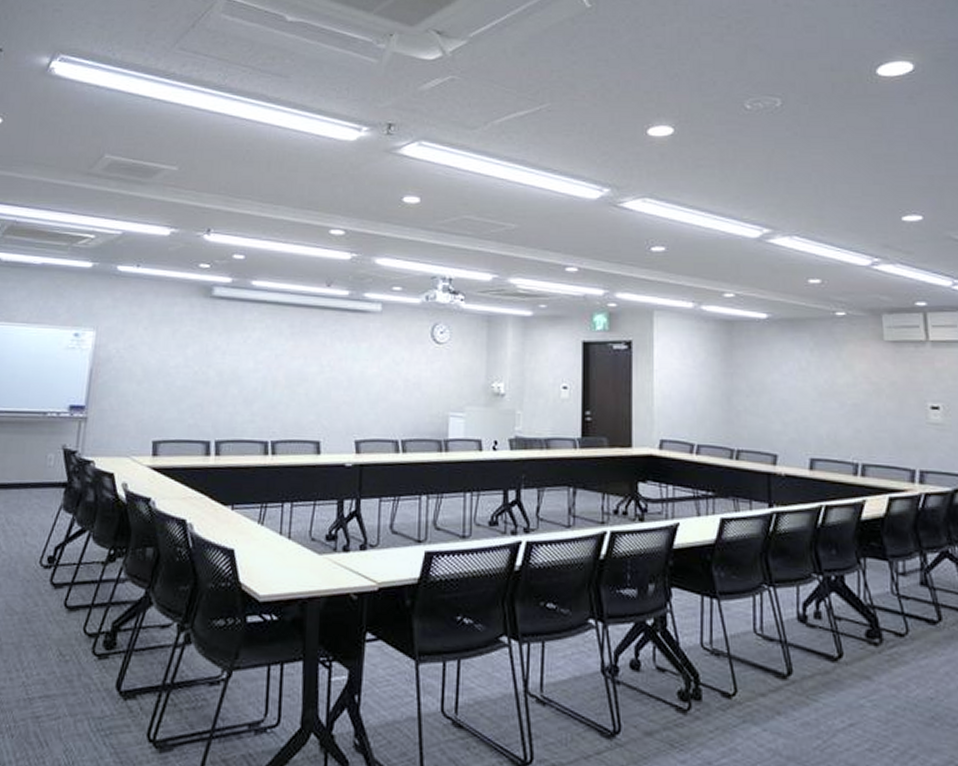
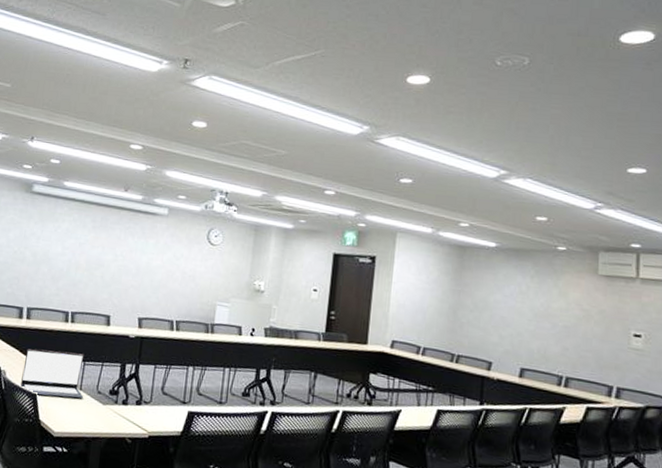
laptop: none [213,492,294,551] -> present [21,349,85,399]

